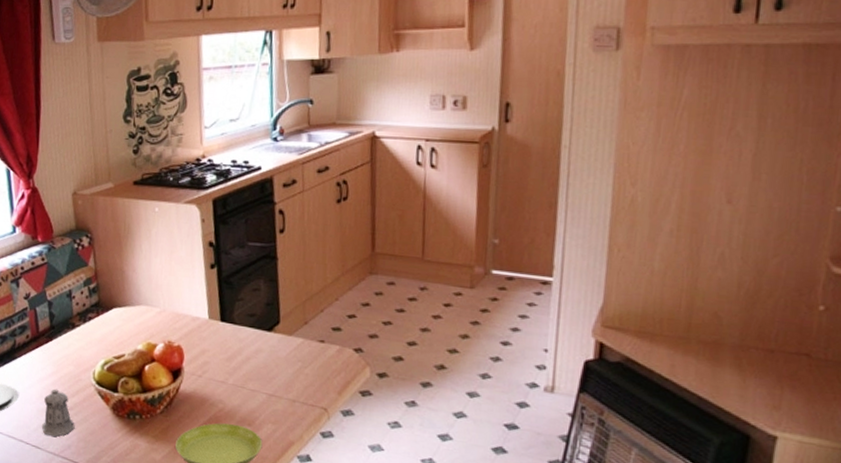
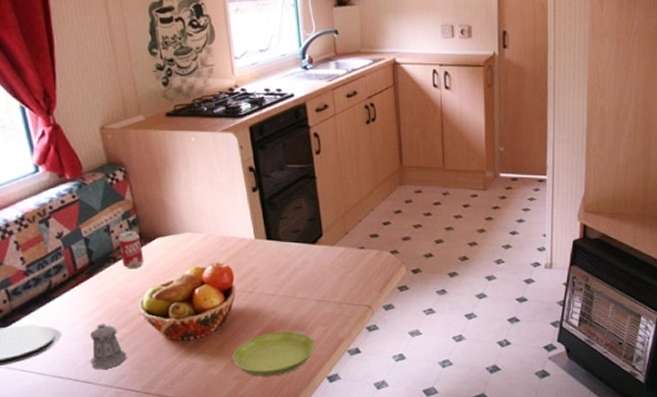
beverage can: none [78,297,100,338] -> present [118,230,144,269]

